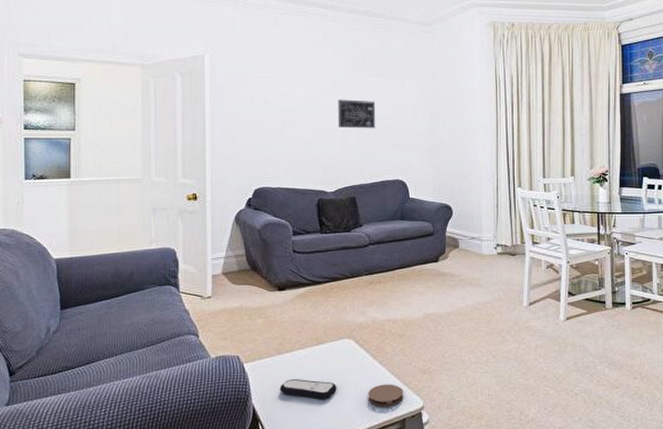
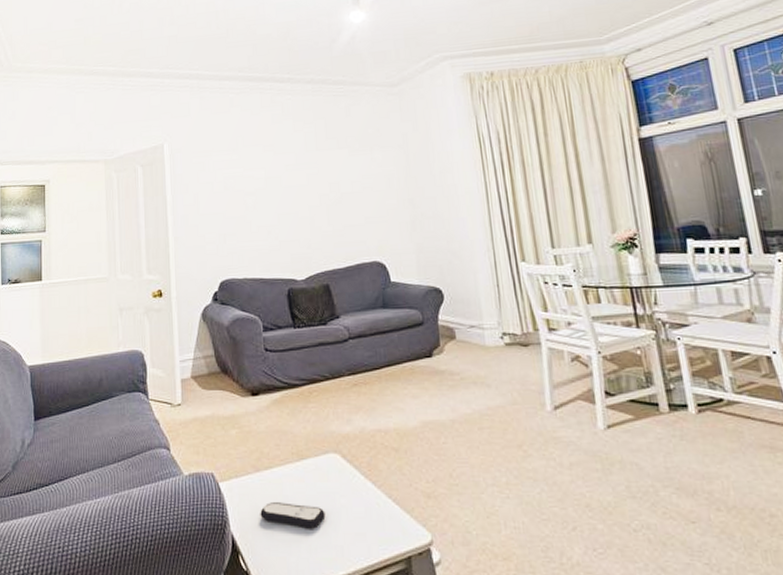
wall art: present [338,99,376,129] -> none [302,175,345,208]
coaster: present [368,384,404,407] -> none [362,510,406,541]

